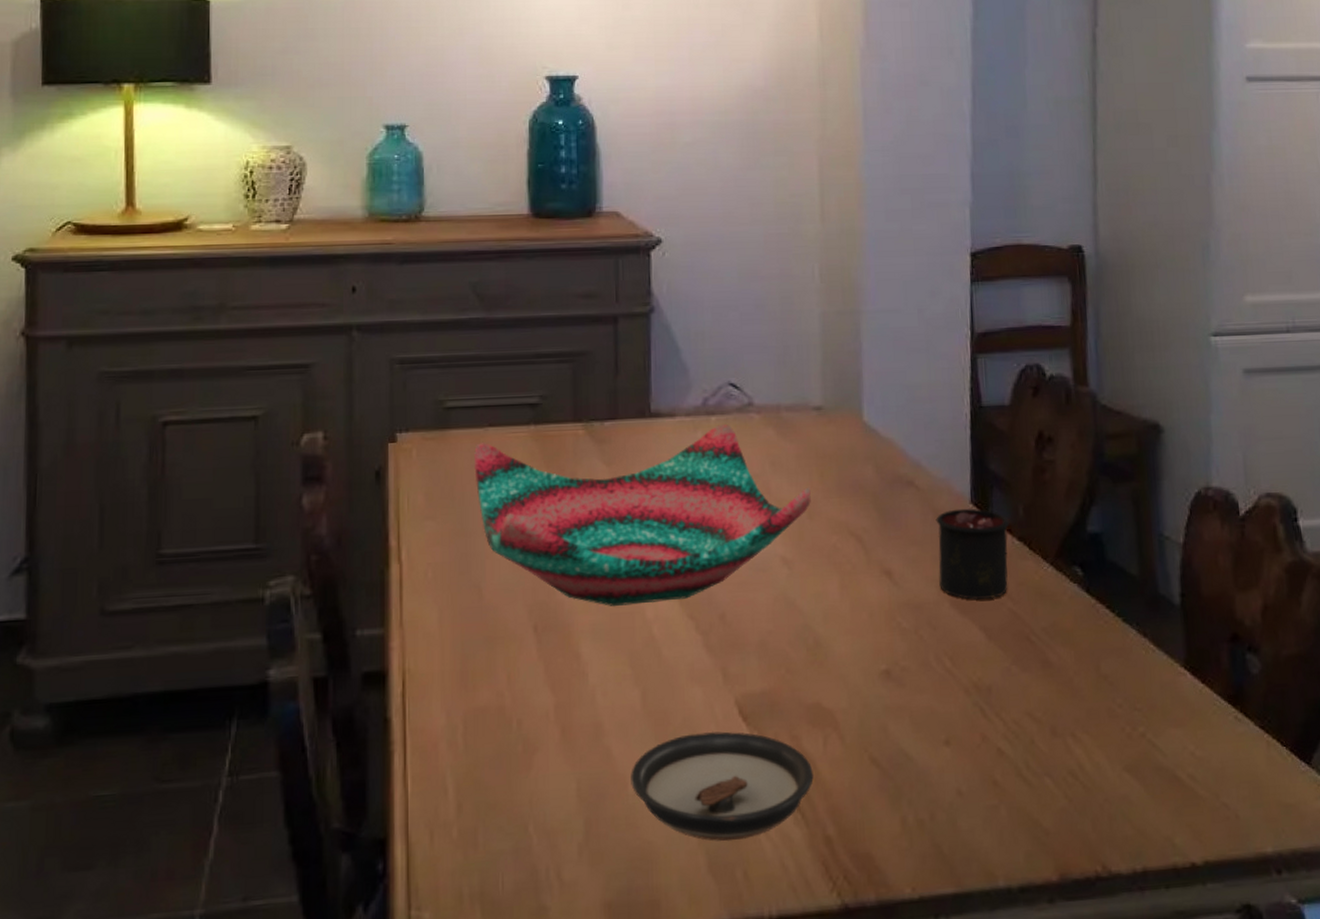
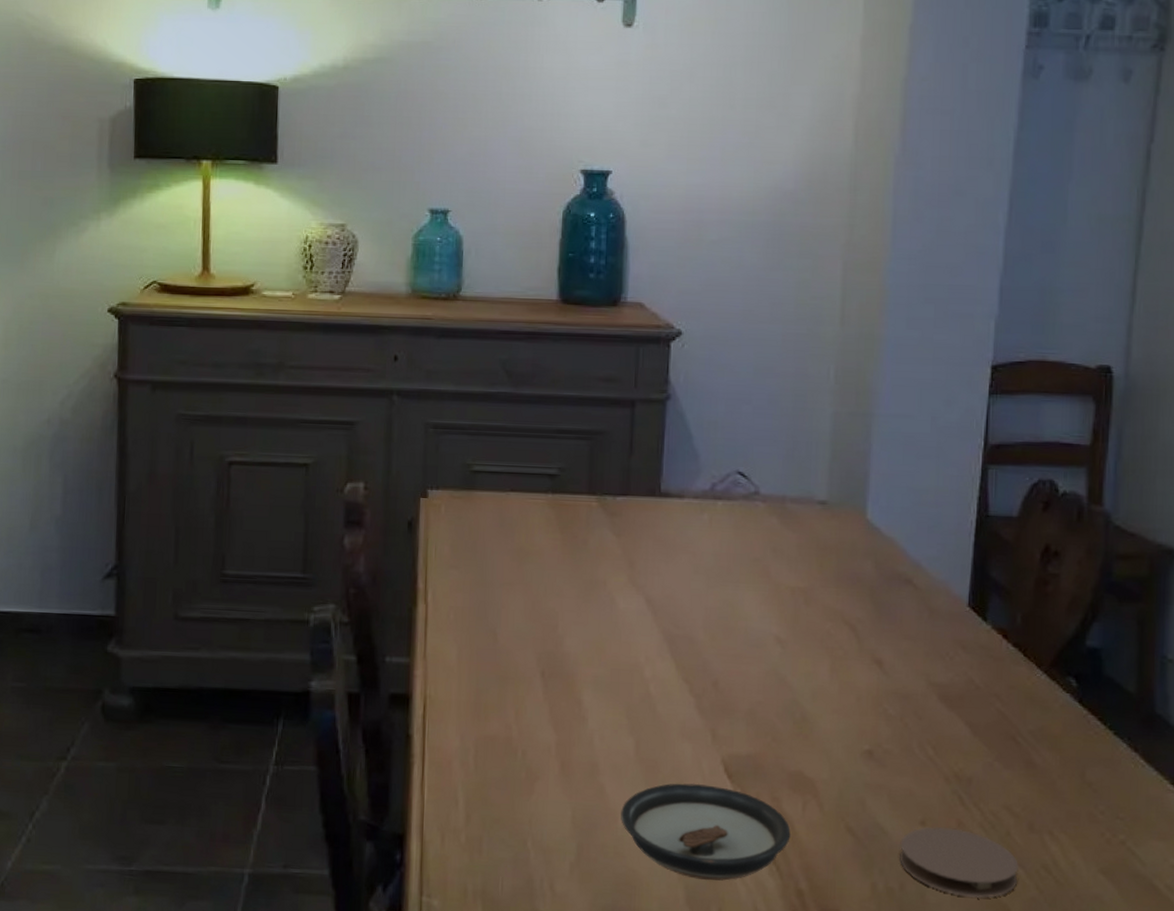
decorative bowl: present [473,424,811,606] -> none [495,505,809,664]
coaster: none [926,743,1047,818] -> present [900,826,1018,898]
candle: present [936,484,1010,600] -> none [929,590,1007,697]

